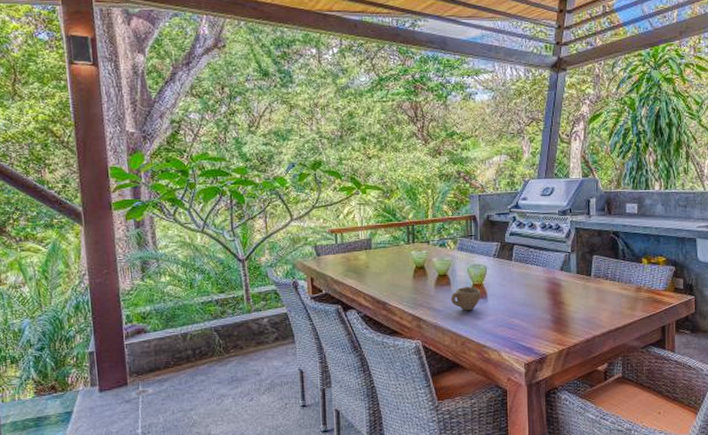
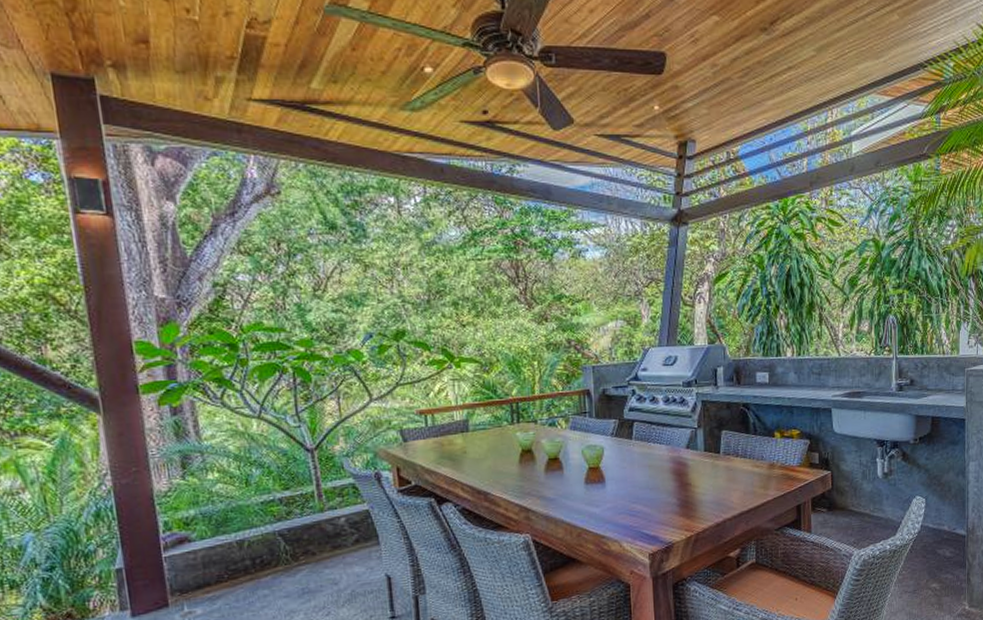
cup: present [450,287,482,311] -> none [563,470,599,498]

